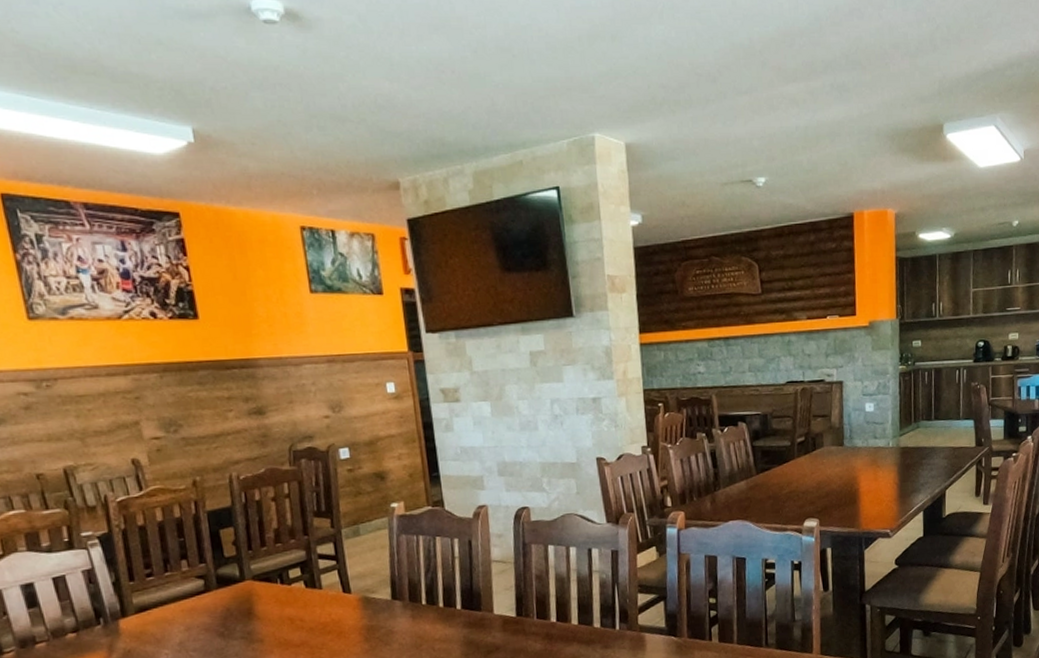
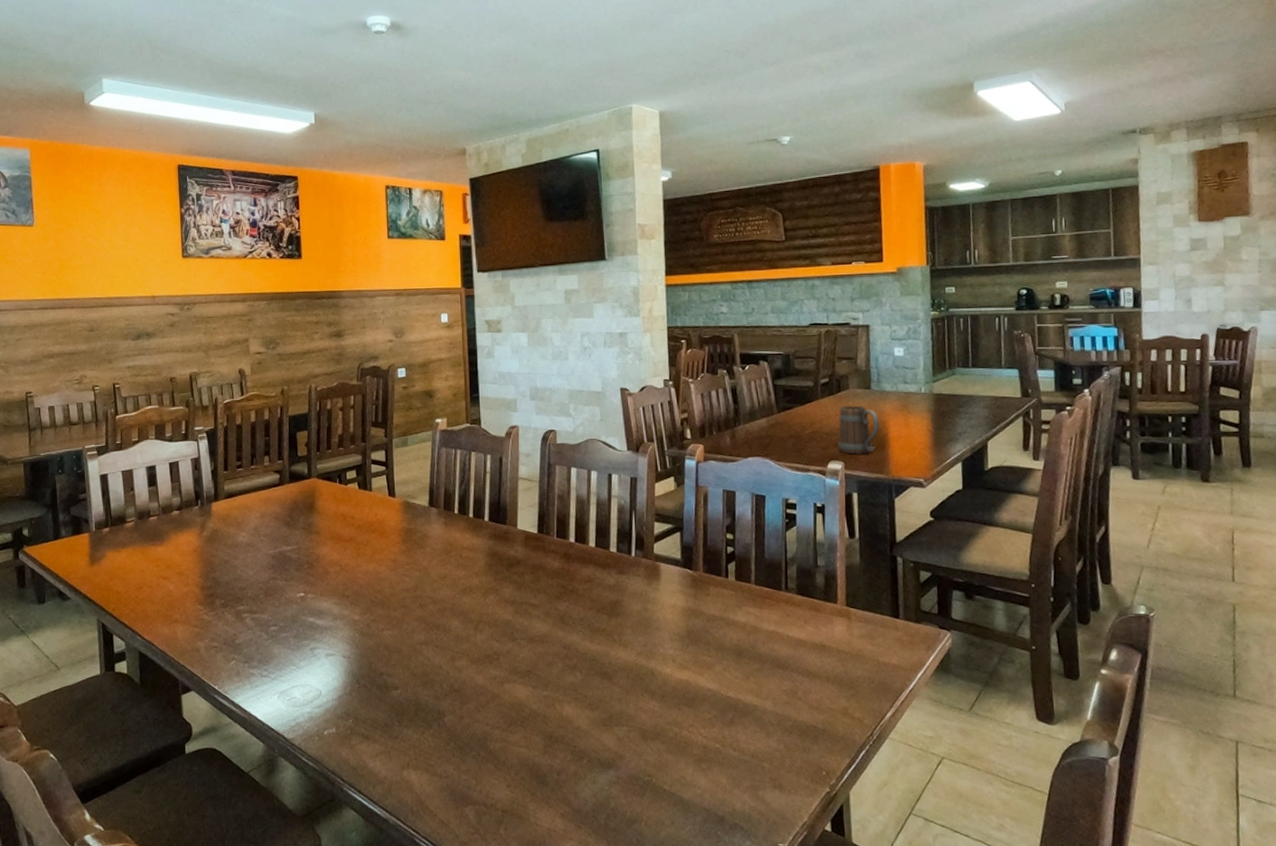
beer mug: none [813,462,852,511] -> present [837,405,880,455]

